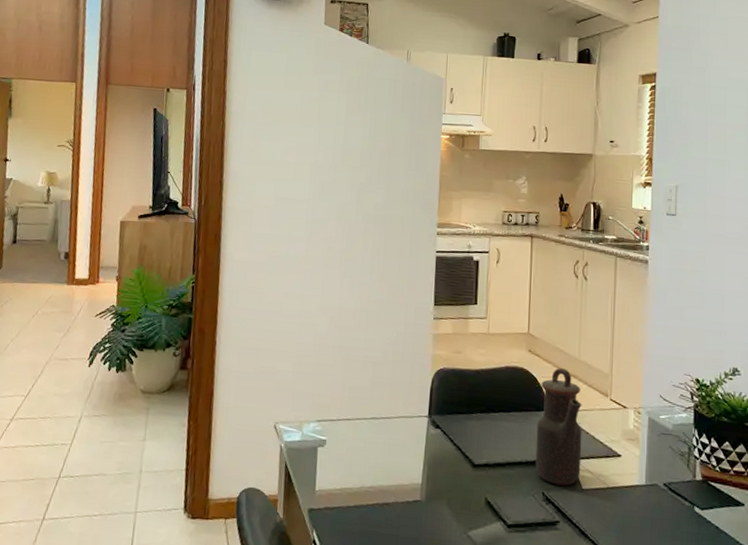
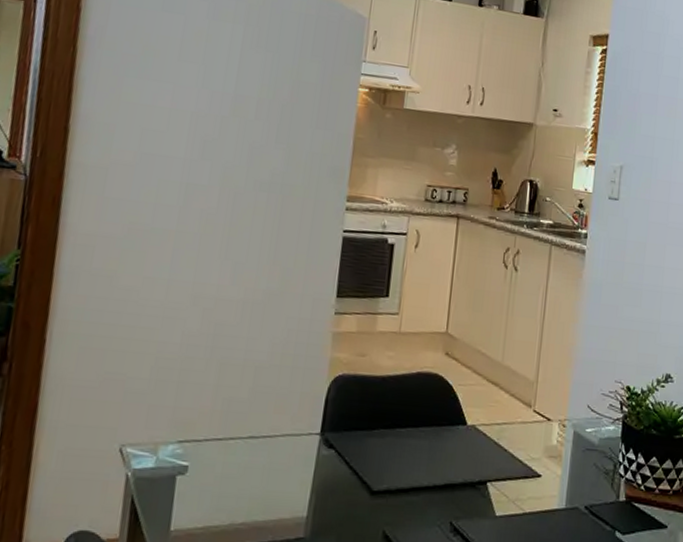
teapot: present [535,368,582,486] -> none [444,374,502,513]

